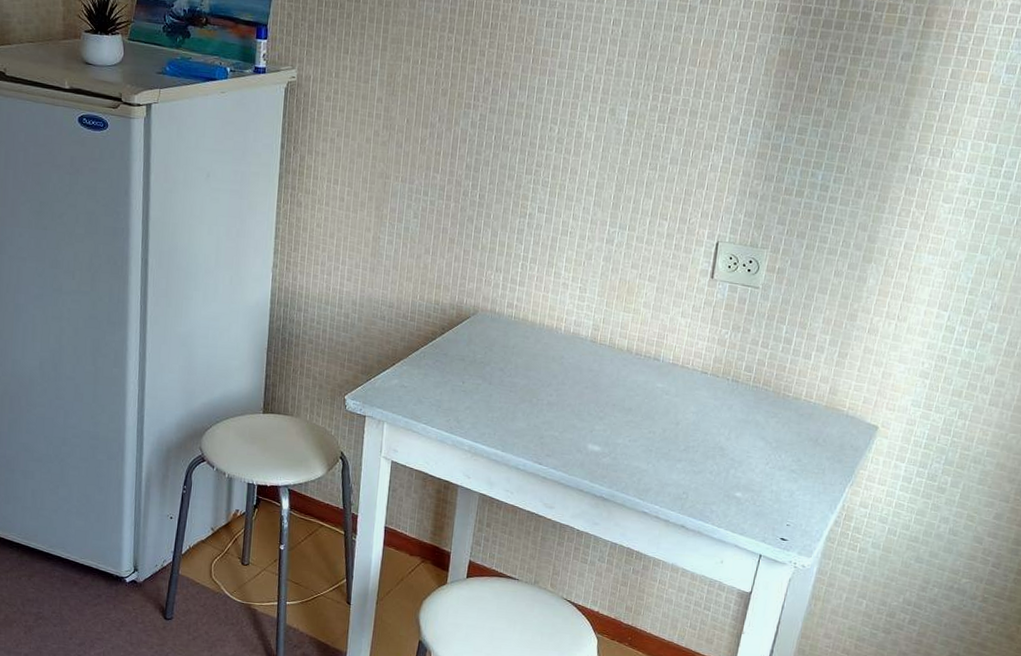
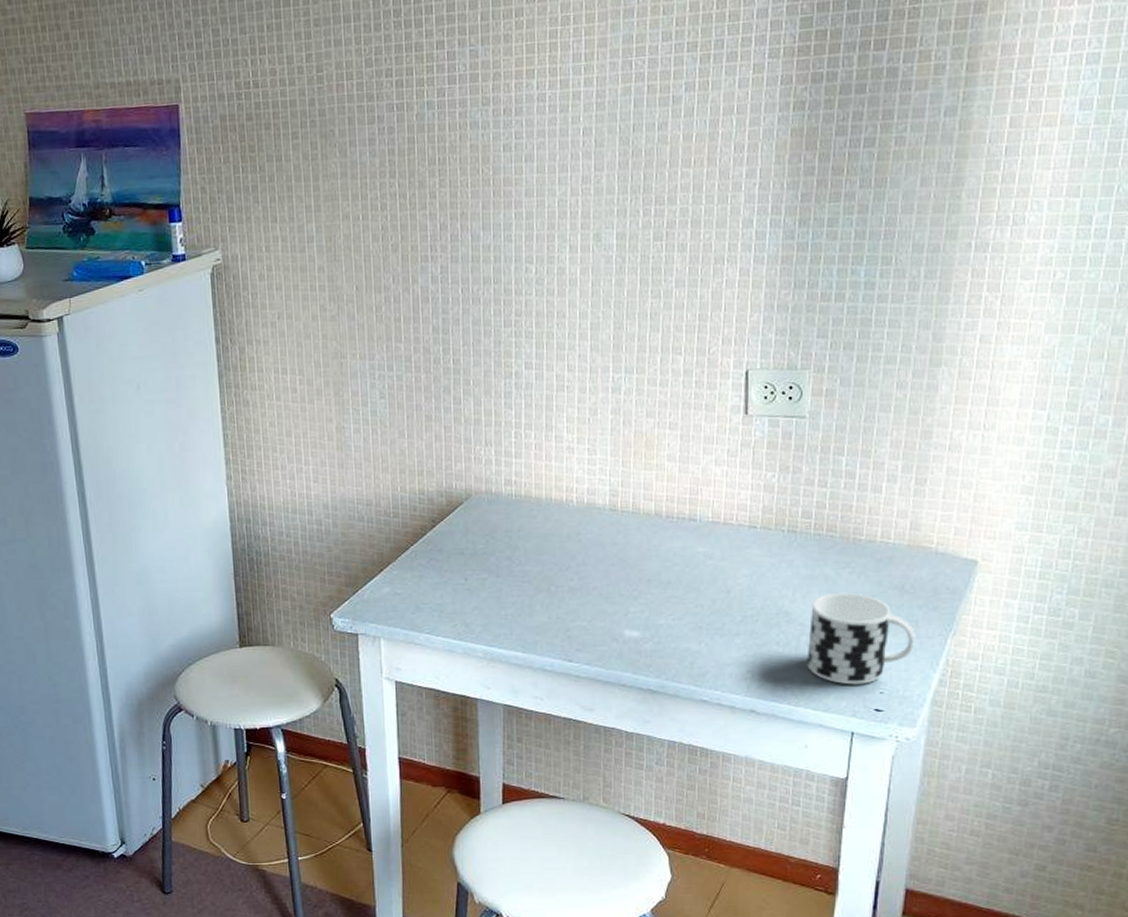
cup: none [731,437,821,516] -> present [807,593,915,685]

